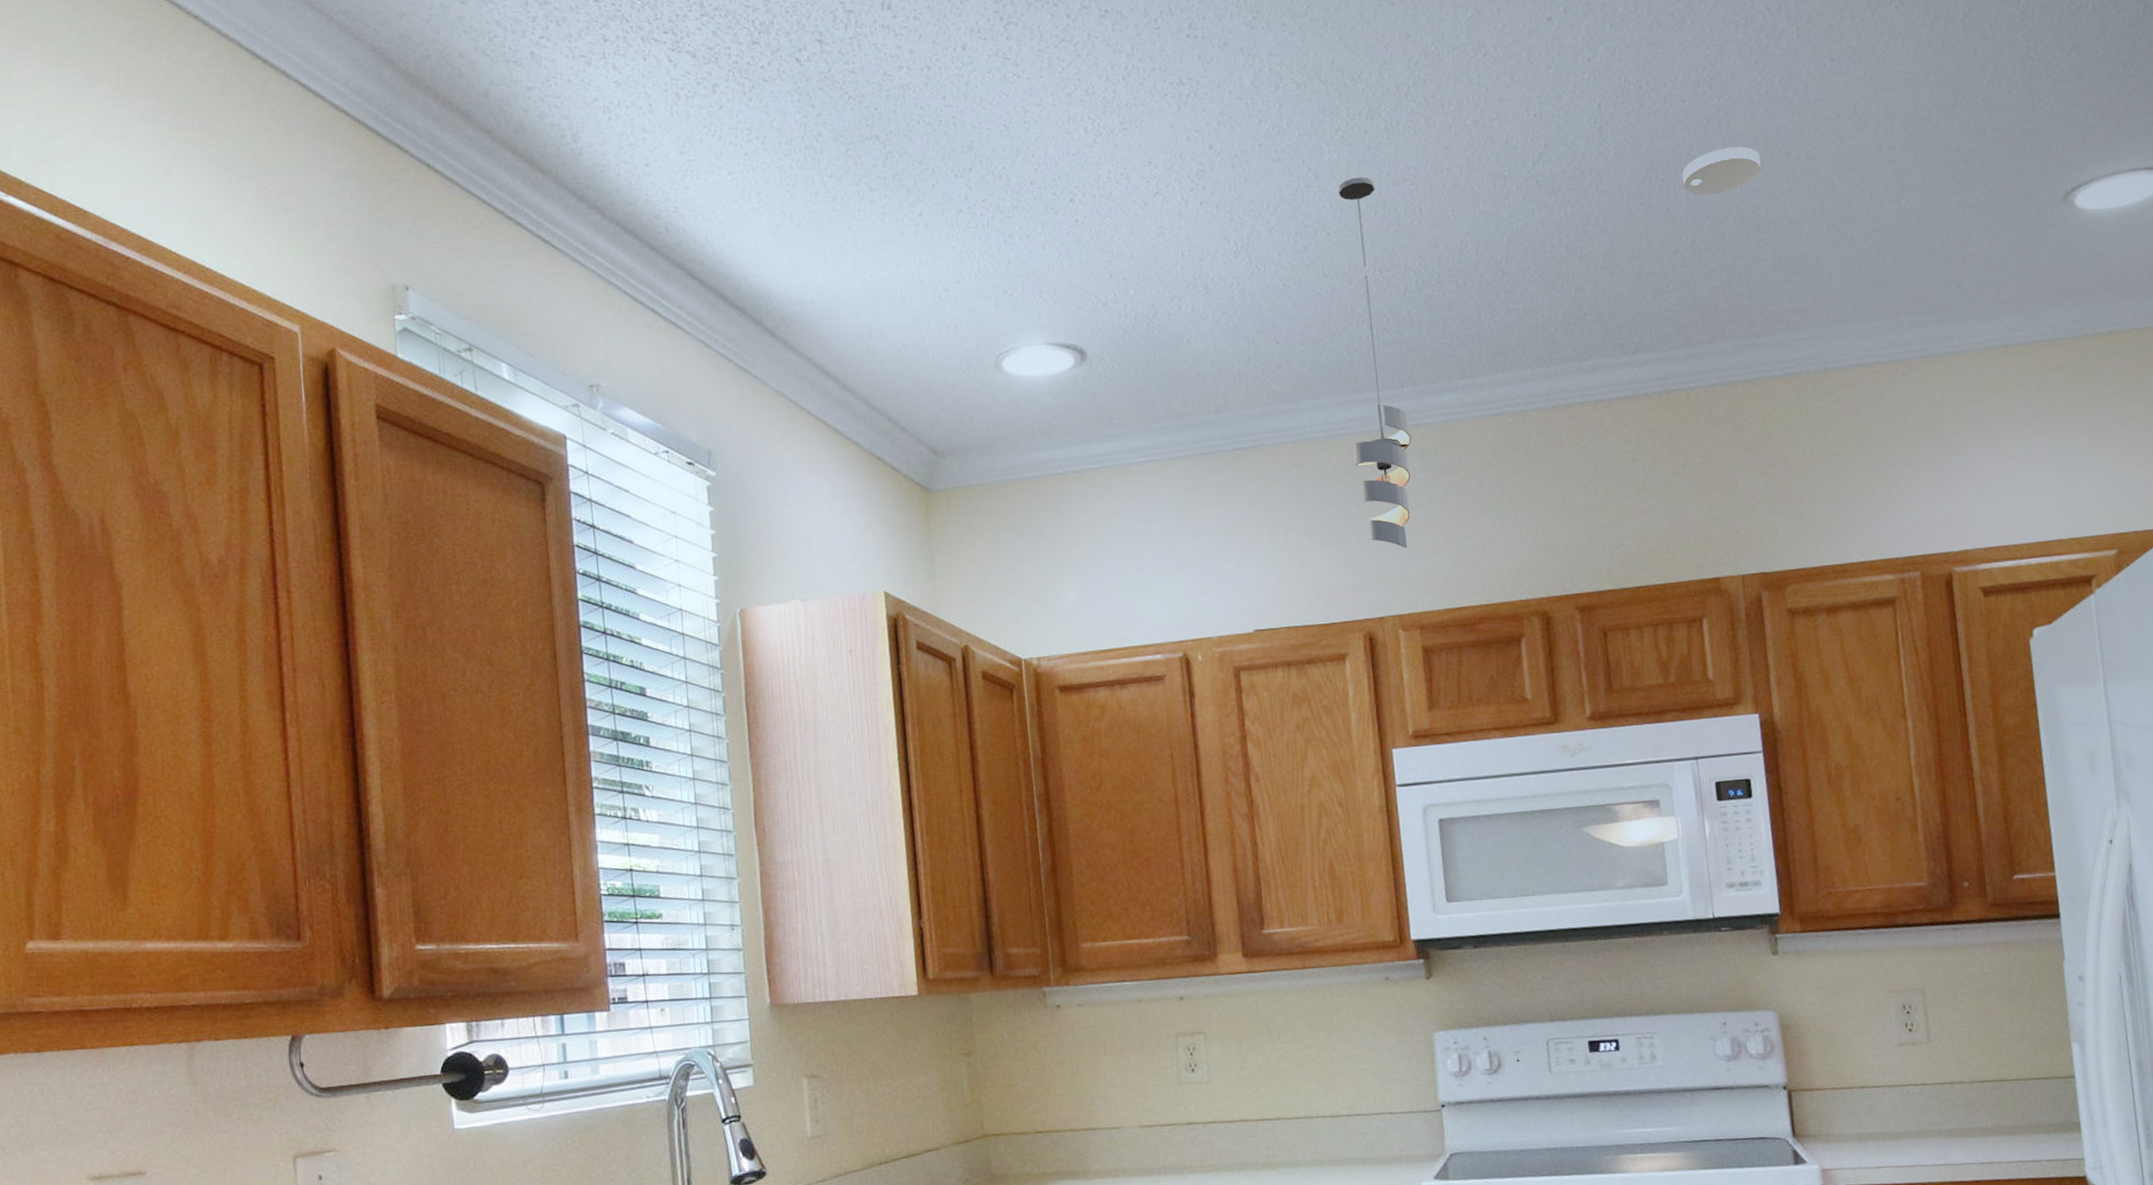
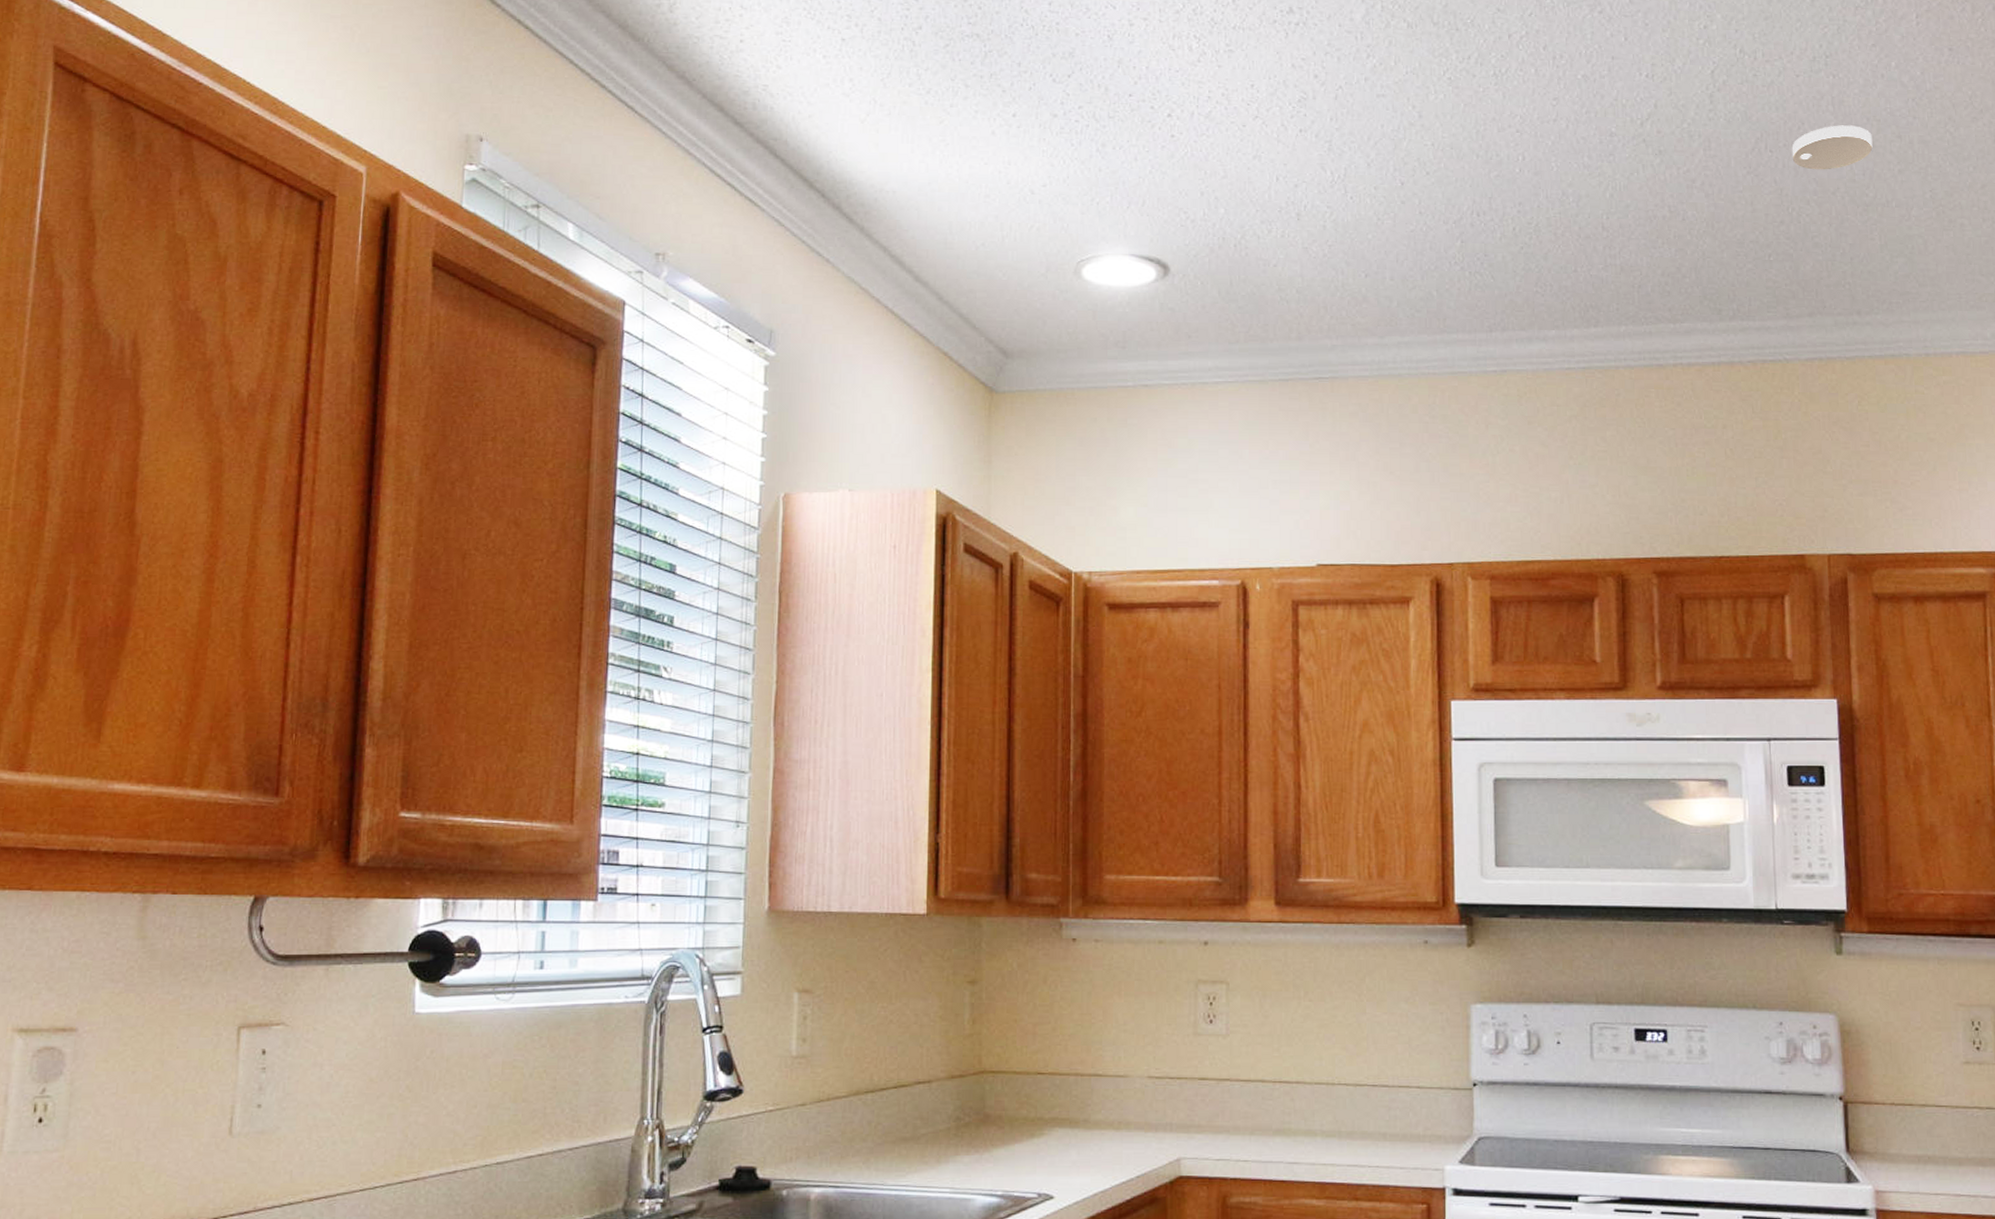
pendant light: present [1338,177,1411,549] -> none [1435,120,1496,495]

